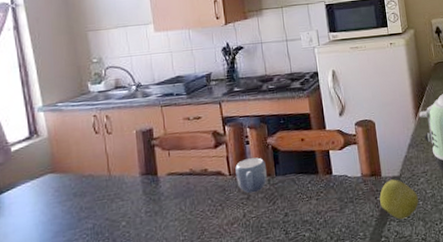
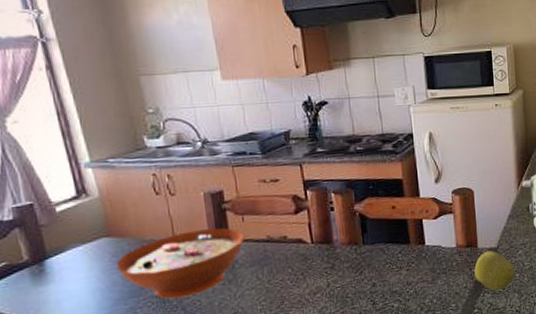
decorative bowl: none [58,162,170,231] -> present [116,228,244,299]
mug: present [235,157,267,194] -> none [318,225,354,263]

